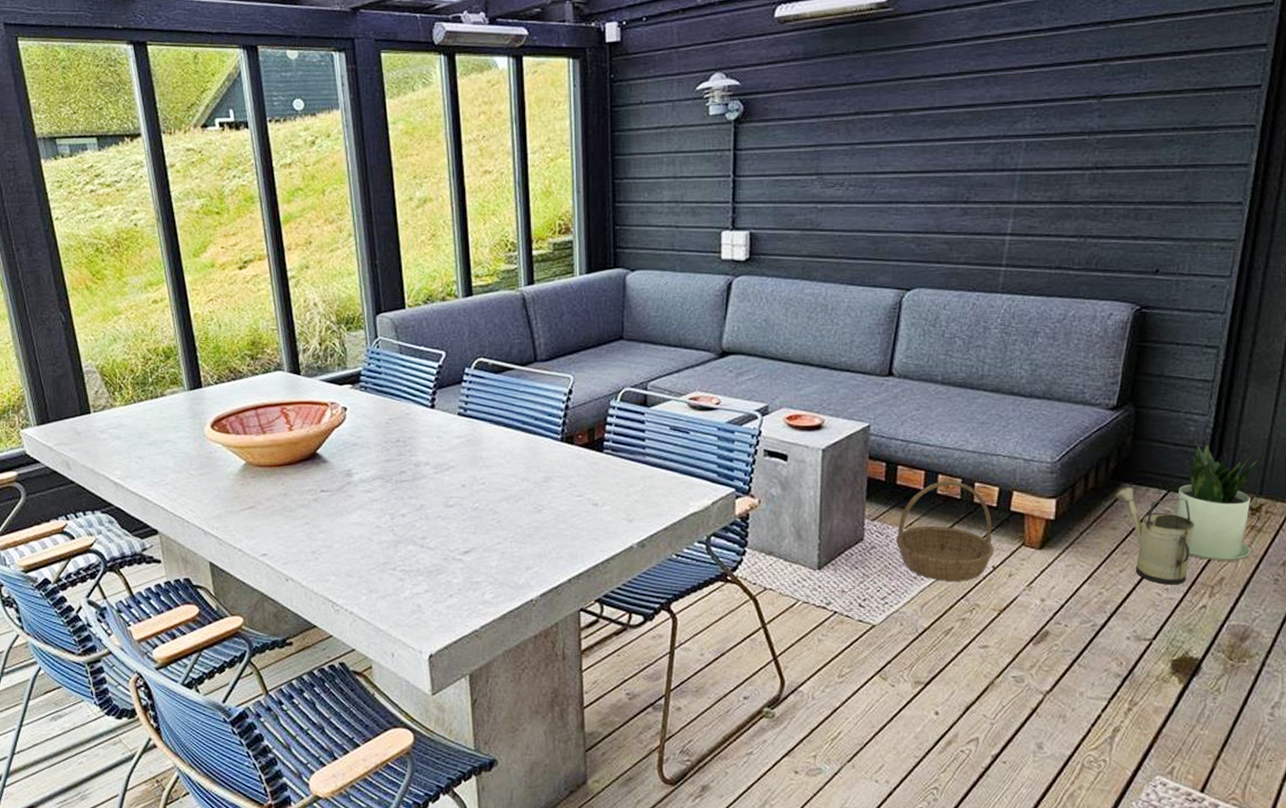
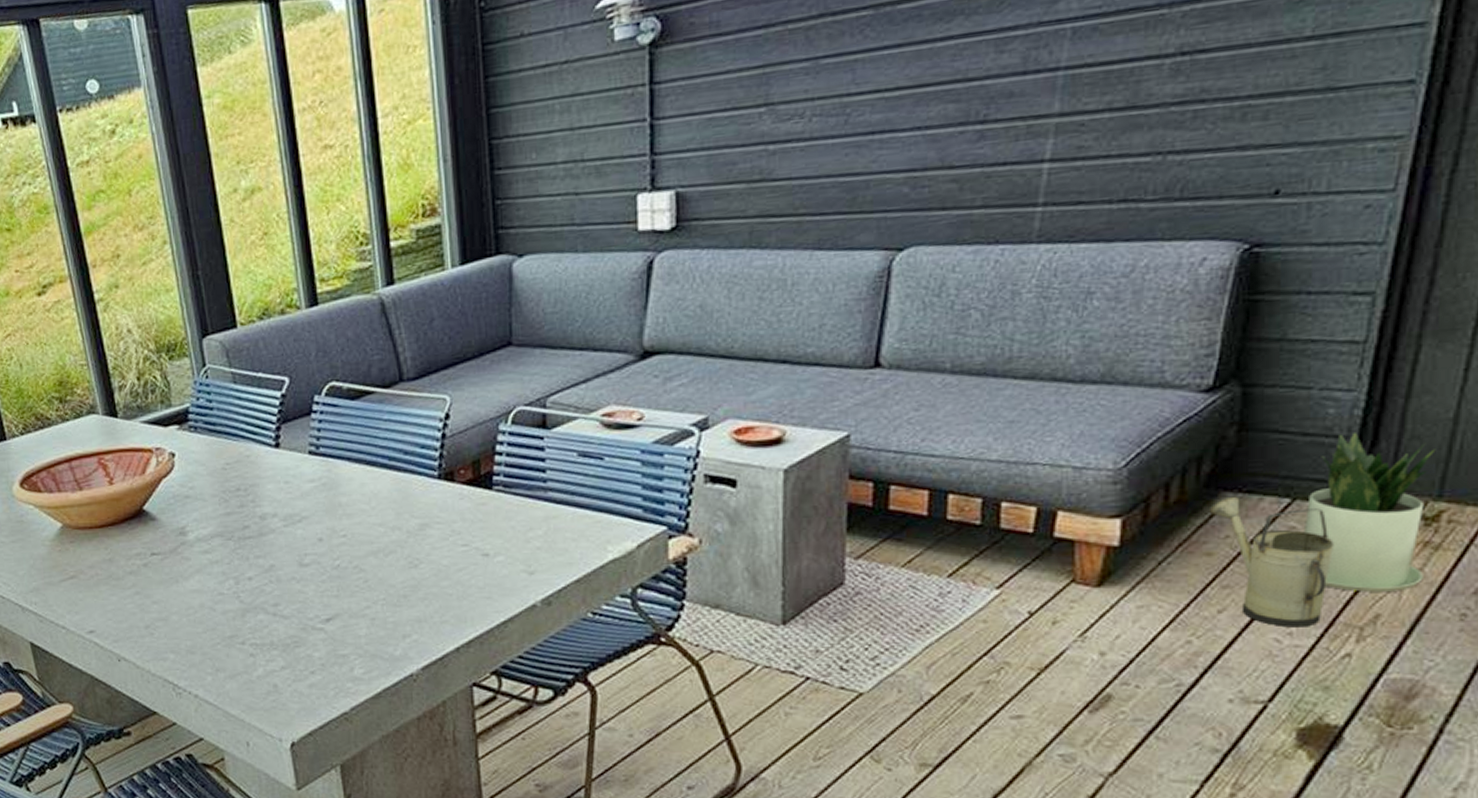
basket: present [896,481,994,581] -> none [890,501,1030,634]

